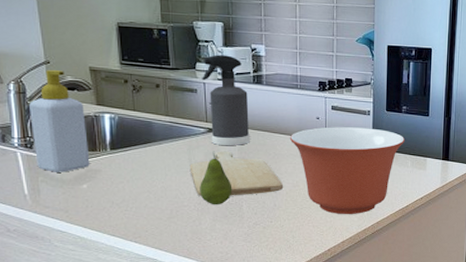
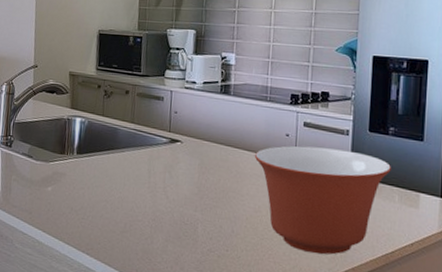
soap bottle: present [29,70,90,172] -> none [12,73,60,173]
chopping board: present [189,151,284,196] -> none [148,164,244,217]
fruit: present [200,152,232,205] -> none [155,164,189,224]
spray bottle: present [202,54,250,145] -> none [169,62,214,160]

